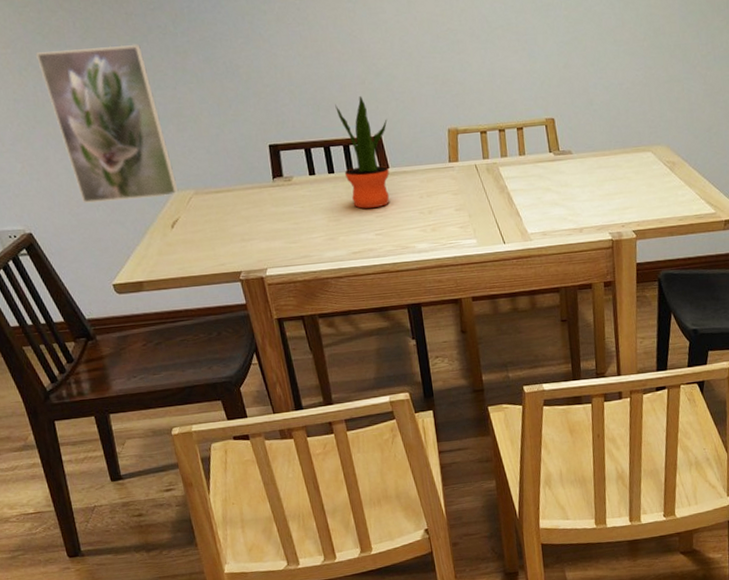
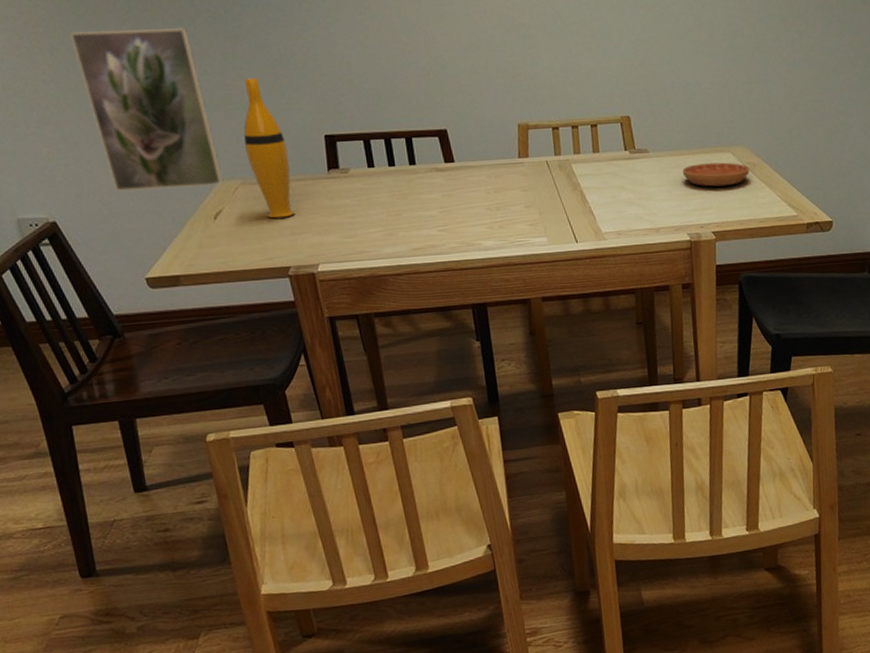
vase: none [194,91,244,226] -> present [243,78,295,219]
potted plant: present [335,96,389,209] -> none [397,88,455,203]
saucer: none [604,161,670,186] -> present [682,162,750,187]

